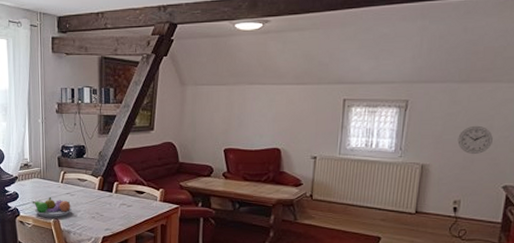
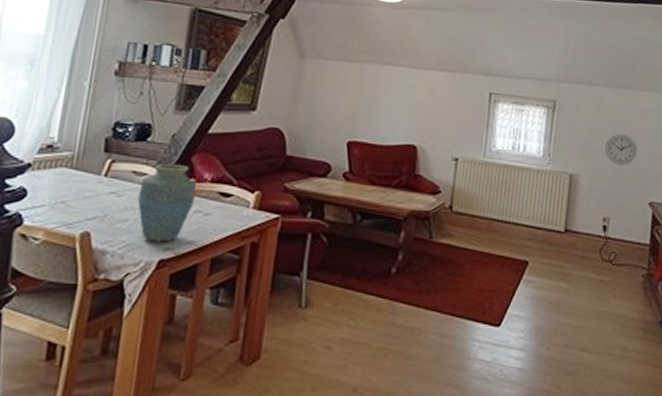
fruit bowl: present [32,196,72,217] -> none [48,196,115,229]
vase: none [84,172,120,225] -> present [137,163,196,242]

